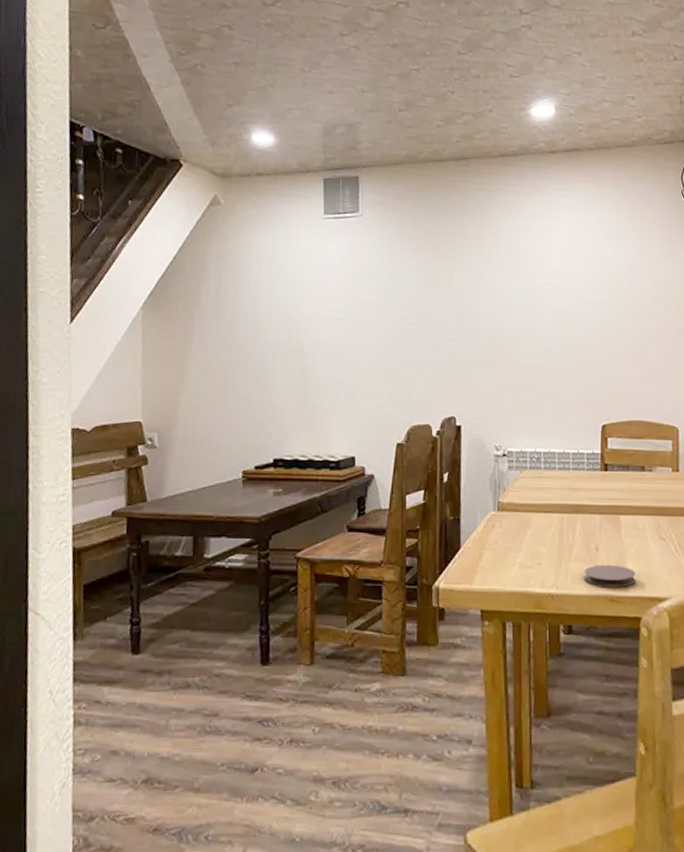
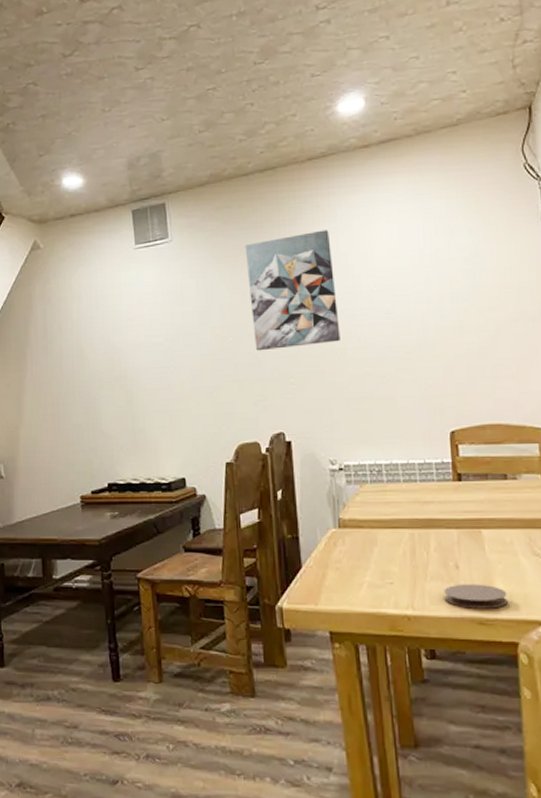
wall art: none [433,225,515,336] -> present [245,230,340,351]

